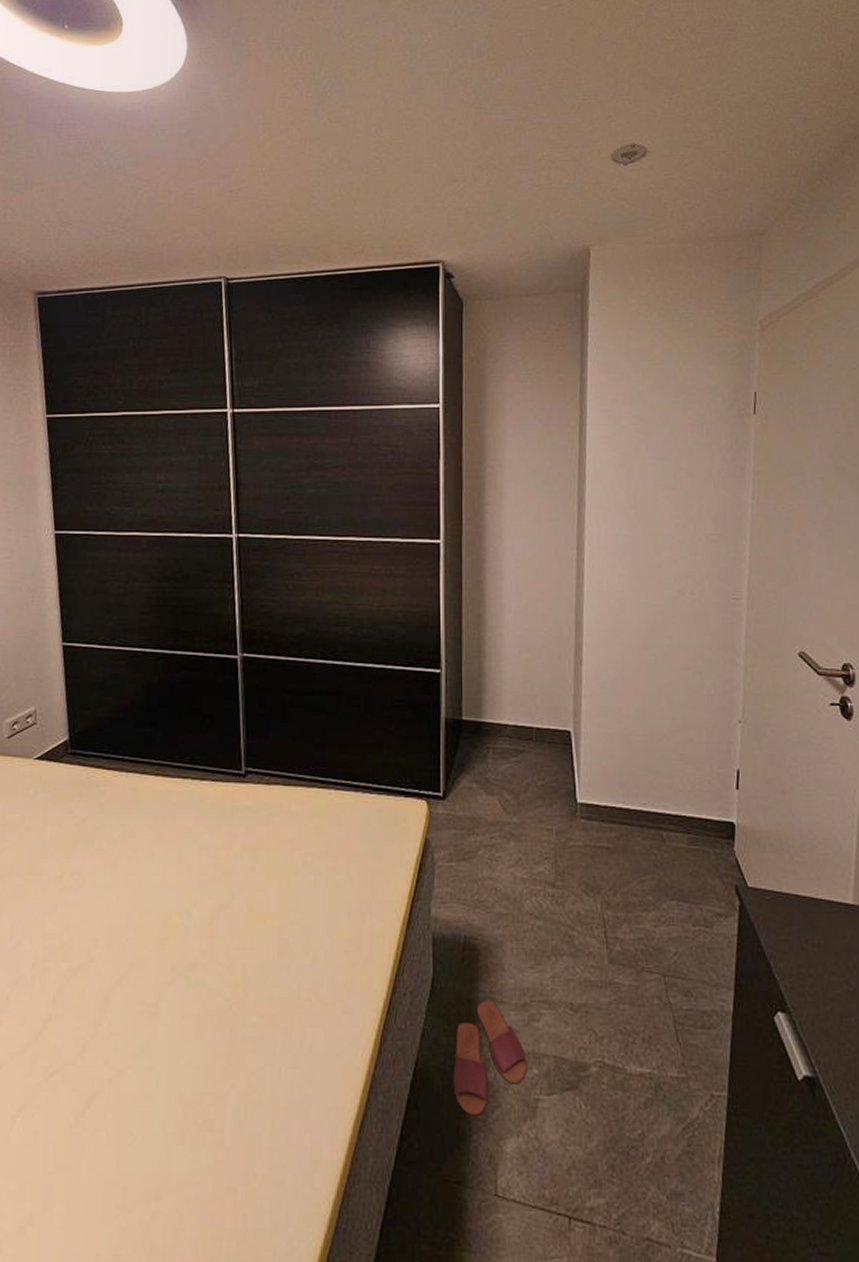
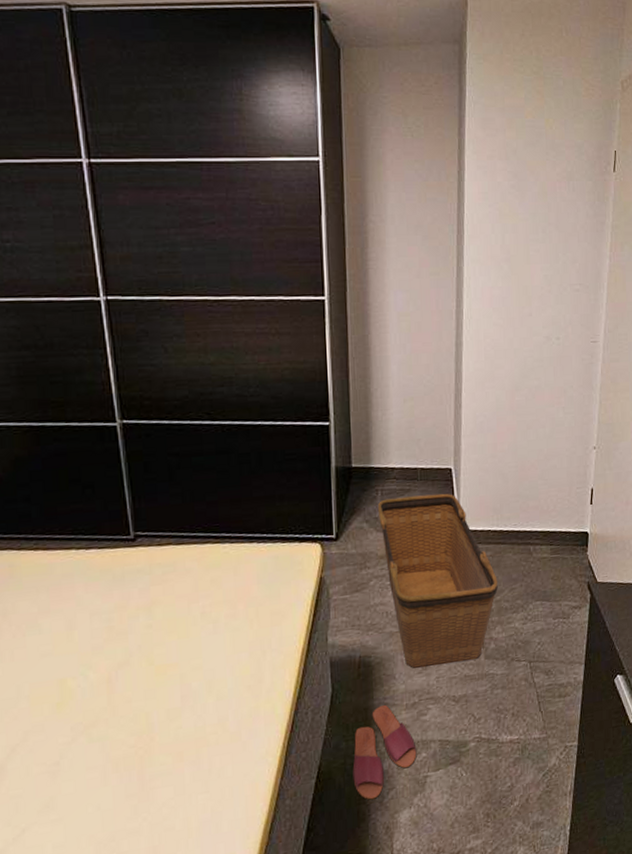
bicycle basket: none [488,758,624,961] -> present [377,493,498,668]

